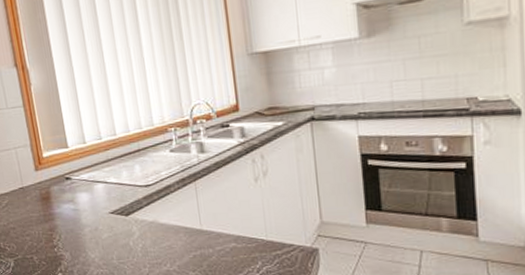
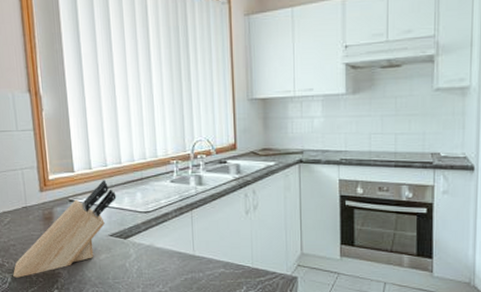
knife block: none [15,154,114,262] -> present [13,180,117,278]

